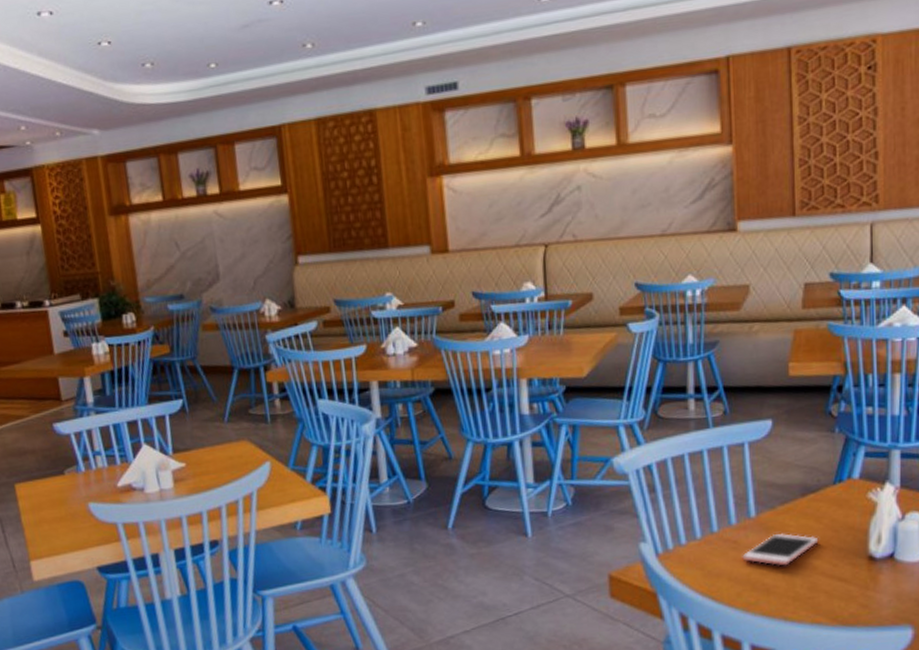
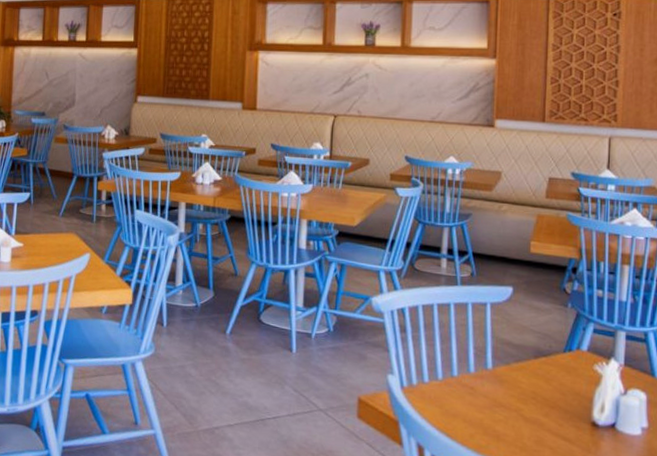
cell phone: present [742,532,819,566] -> none [477,387,547,418]

